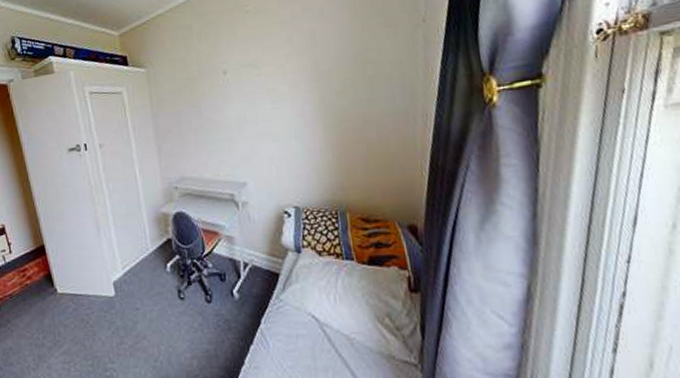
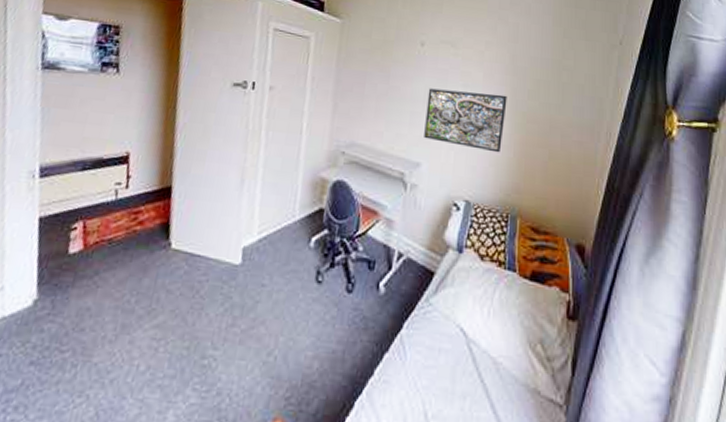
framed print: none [239,102,320,160] -> present [424,88,507,153]

